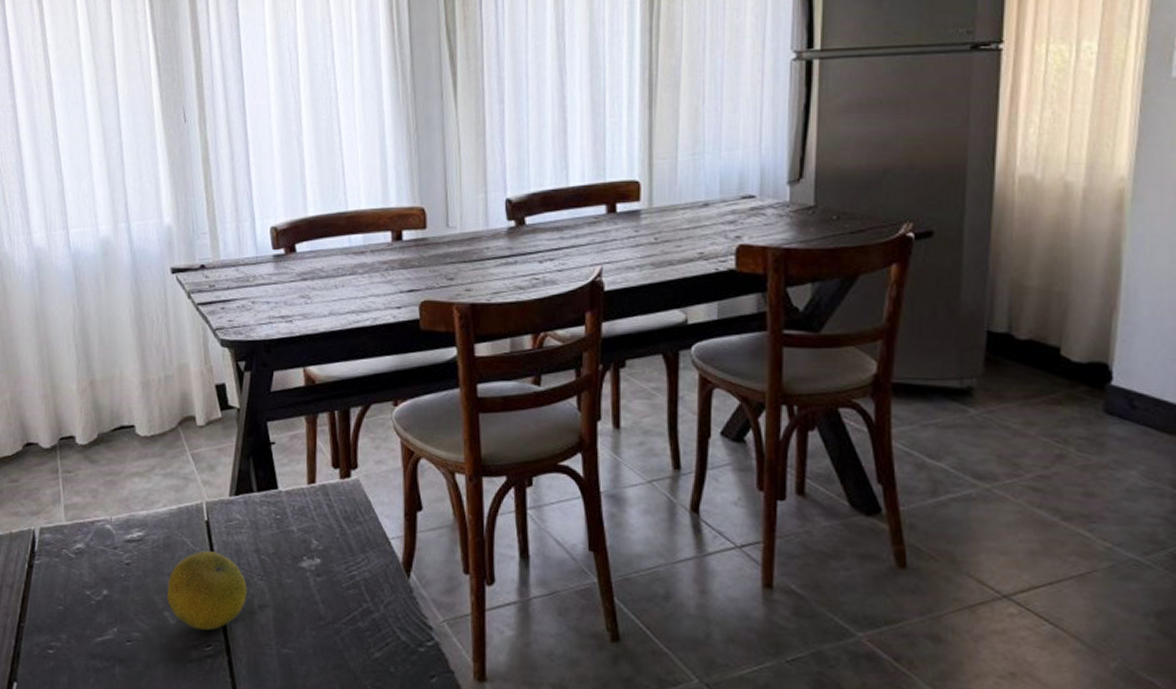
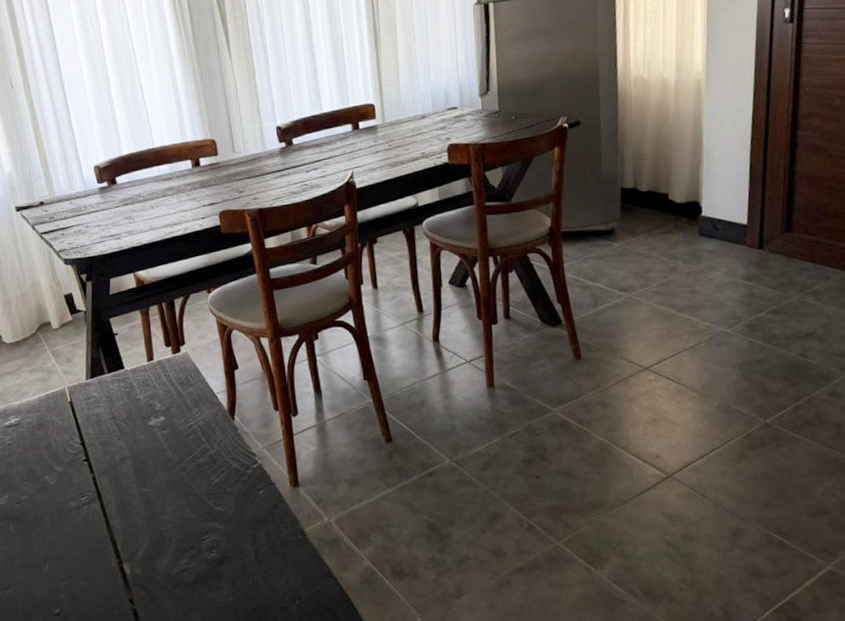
fruit: present [166,551,247,631] -> none [44,424,109,486]

